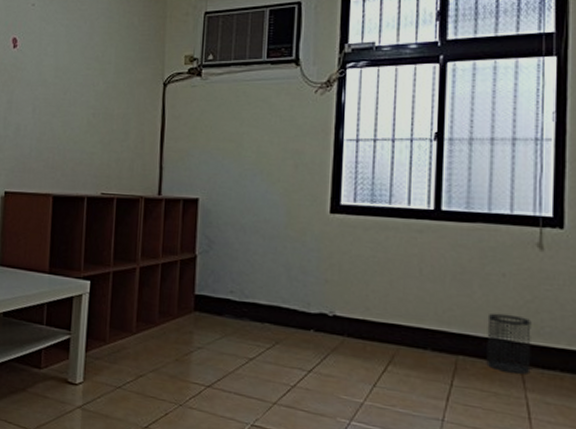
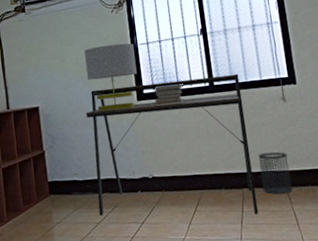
desk: none [254,189,479,394] -> present [85,73,258,216]
table lamp: none [268,134,337,222] -> present [83,43,137,112]
book stack: none [353,199,397,228] -> present [153,84,184,107]

